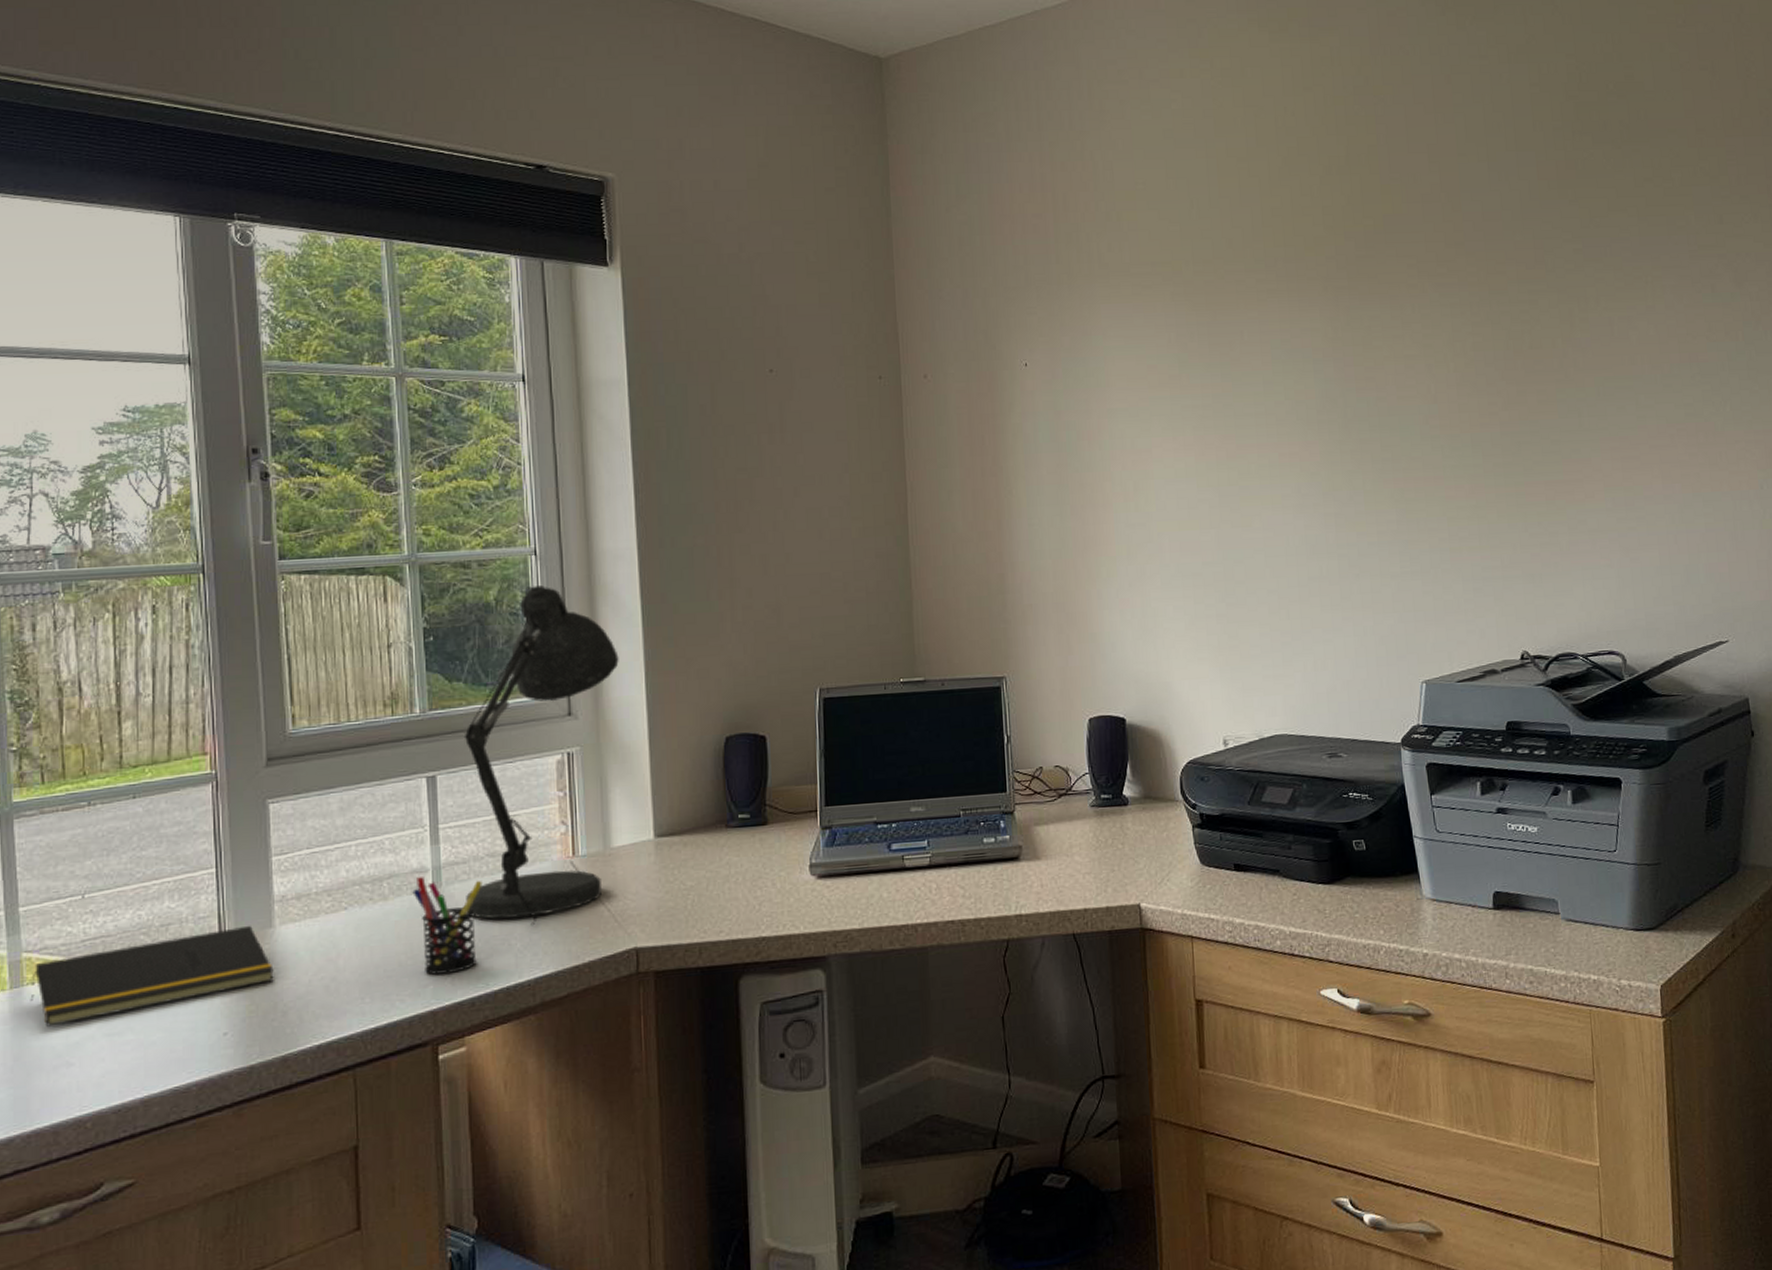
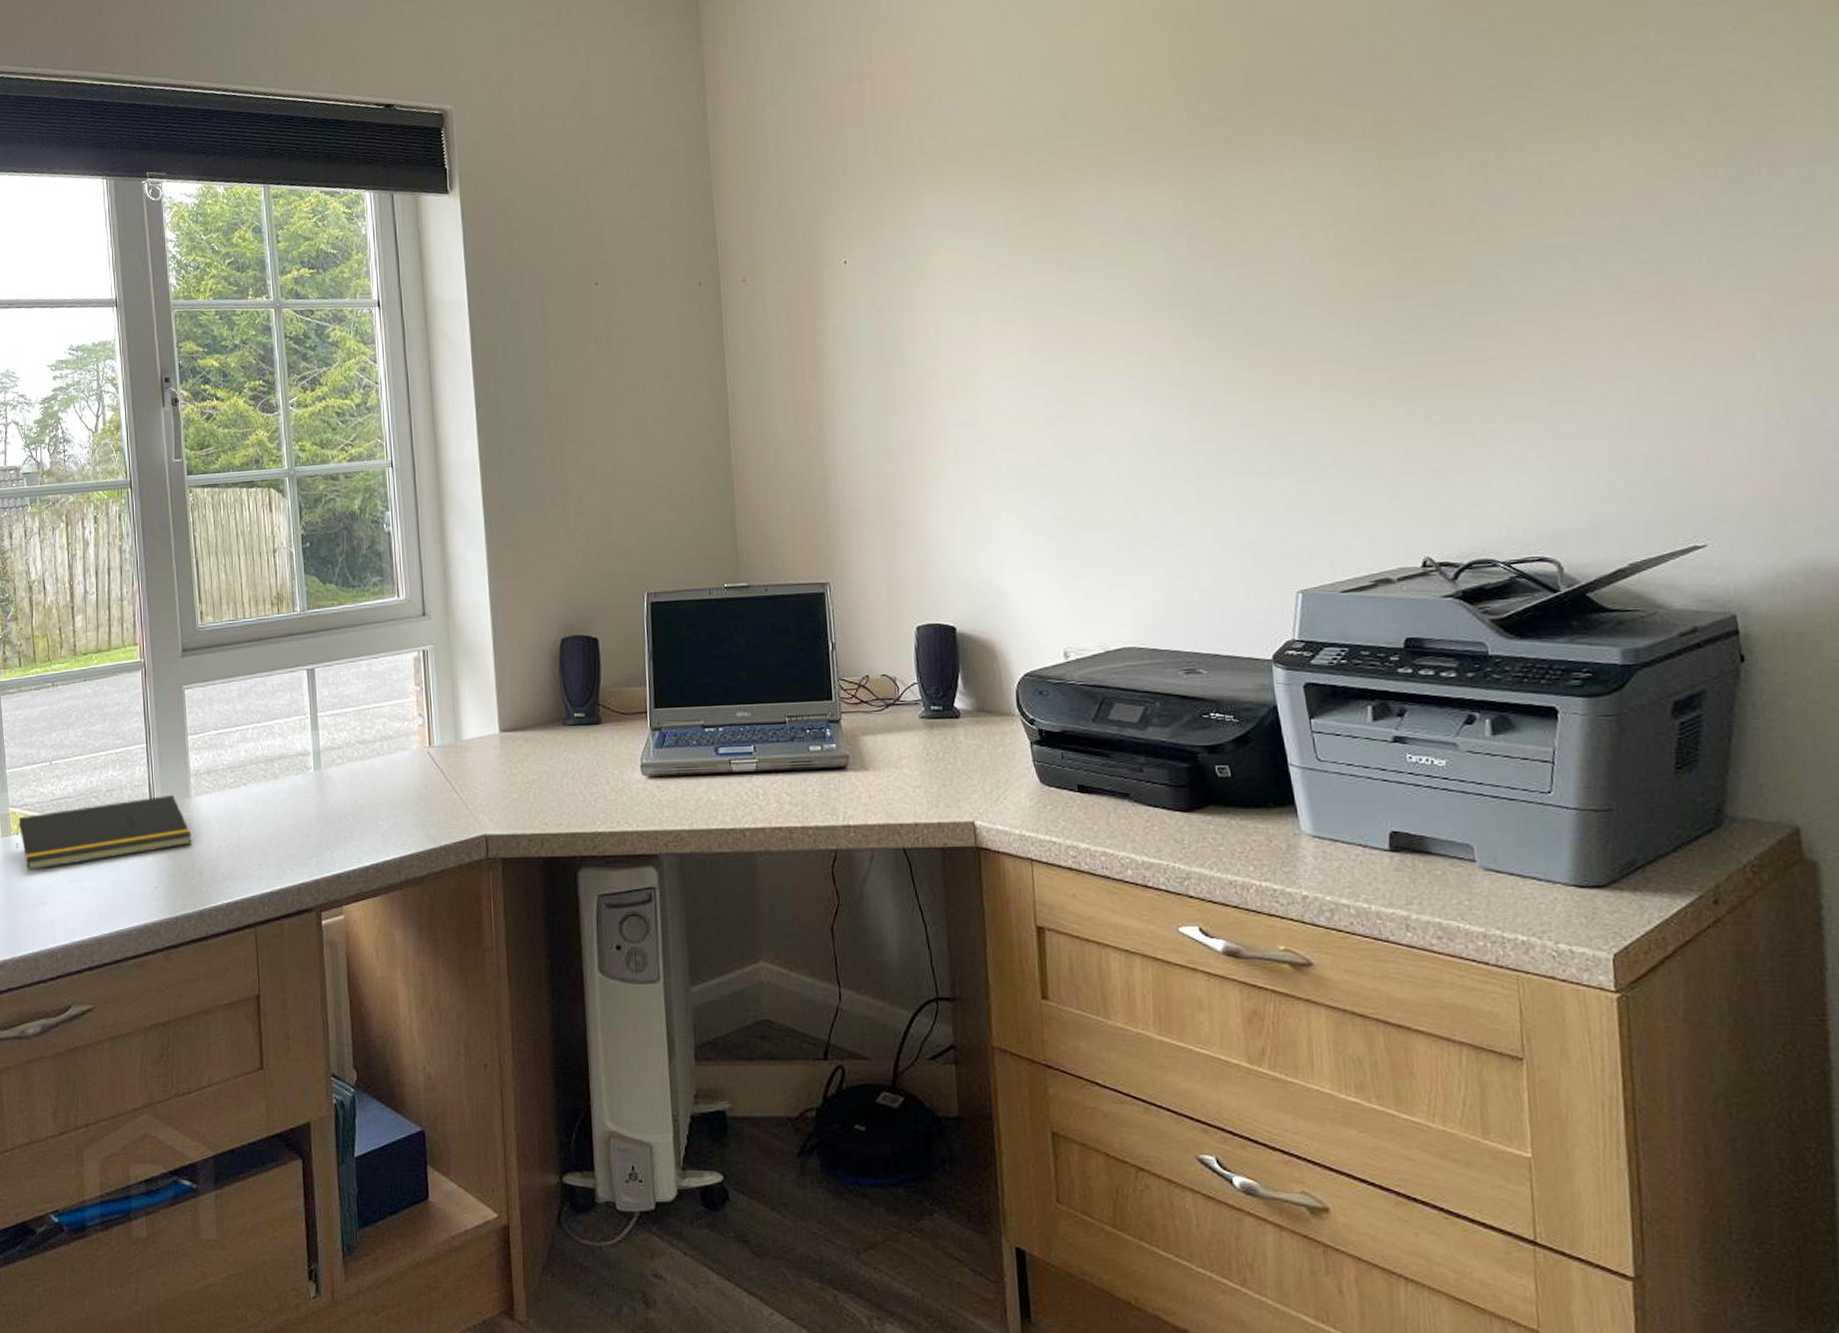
pen holder: present [412,877,482,975] -> none [298,759,354,849]
desk lamp: present [464,585,619,926] -> none [336,495,465,809]

